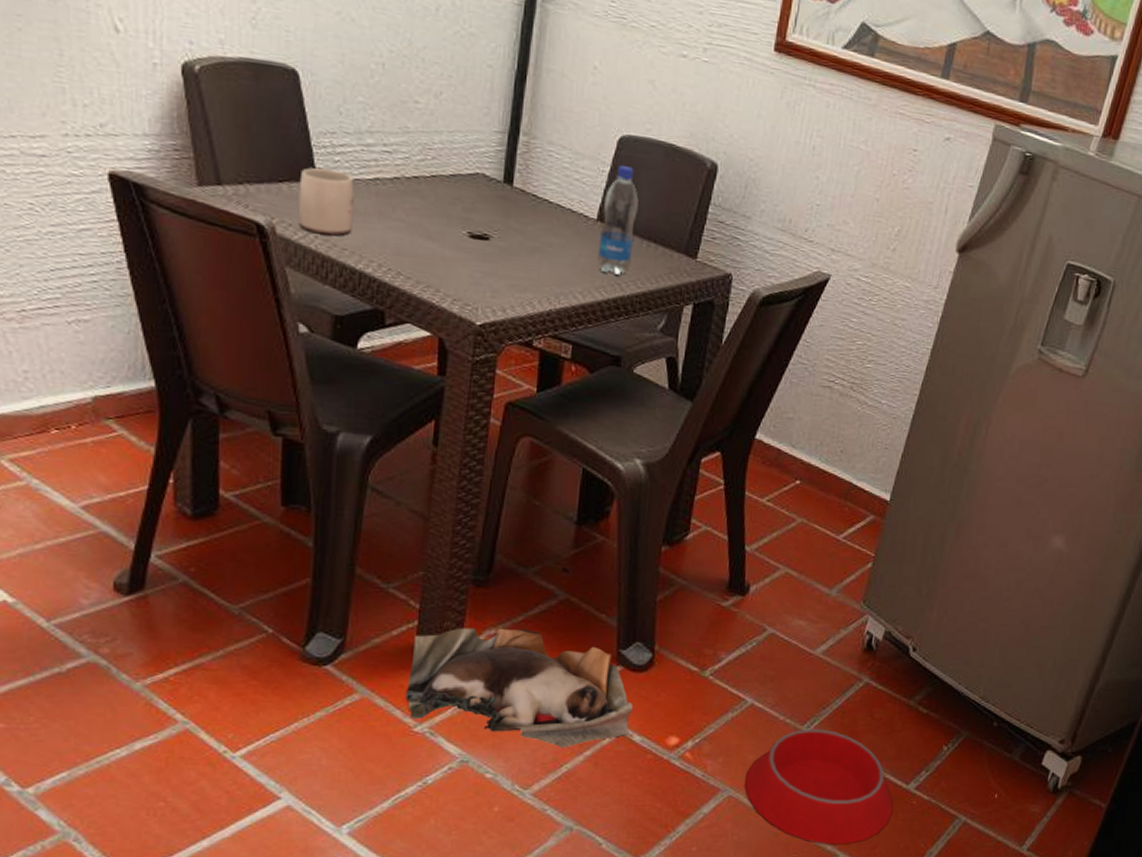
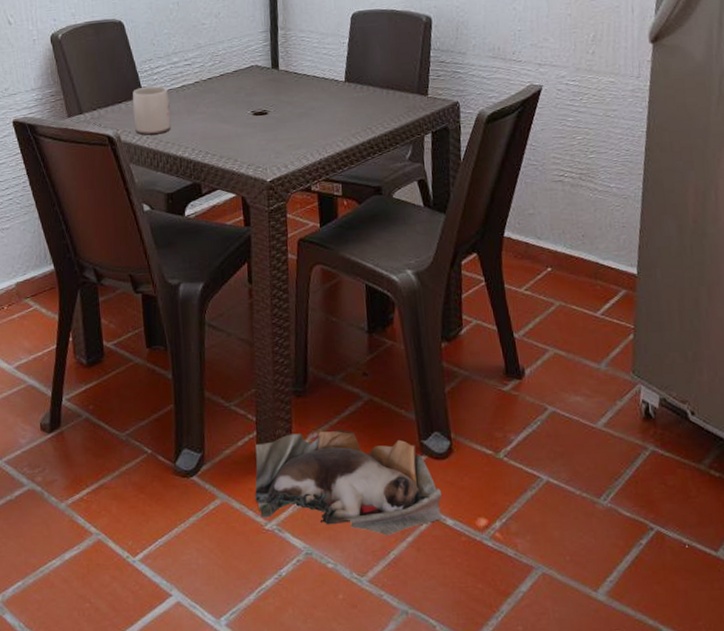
bottle: present [597,165,639,276] -> none [348,35,376,122]
pet bowl: present [745,728,894,844] -> none [555,500,708,618]

